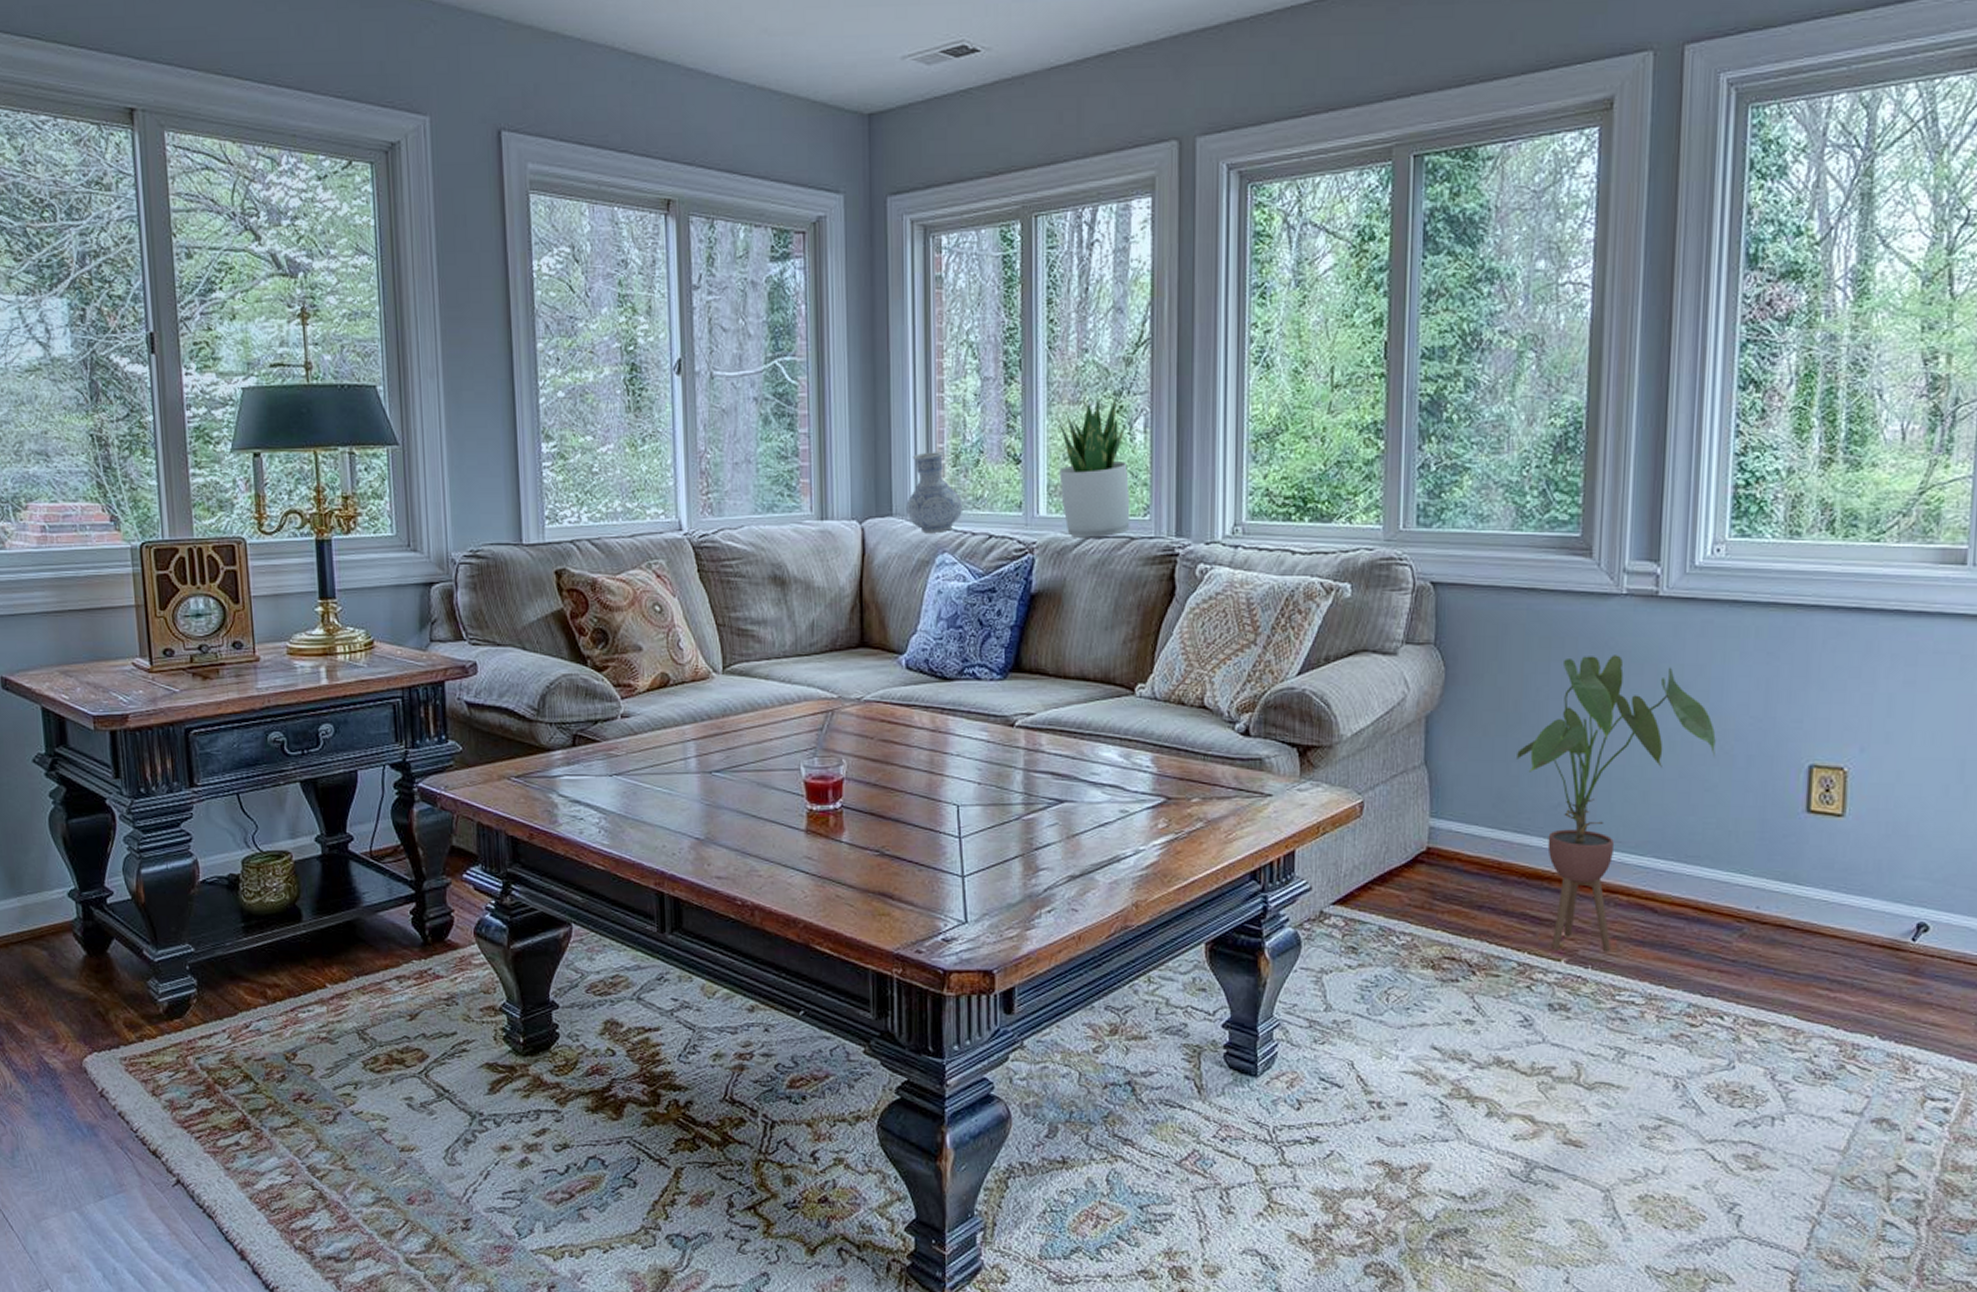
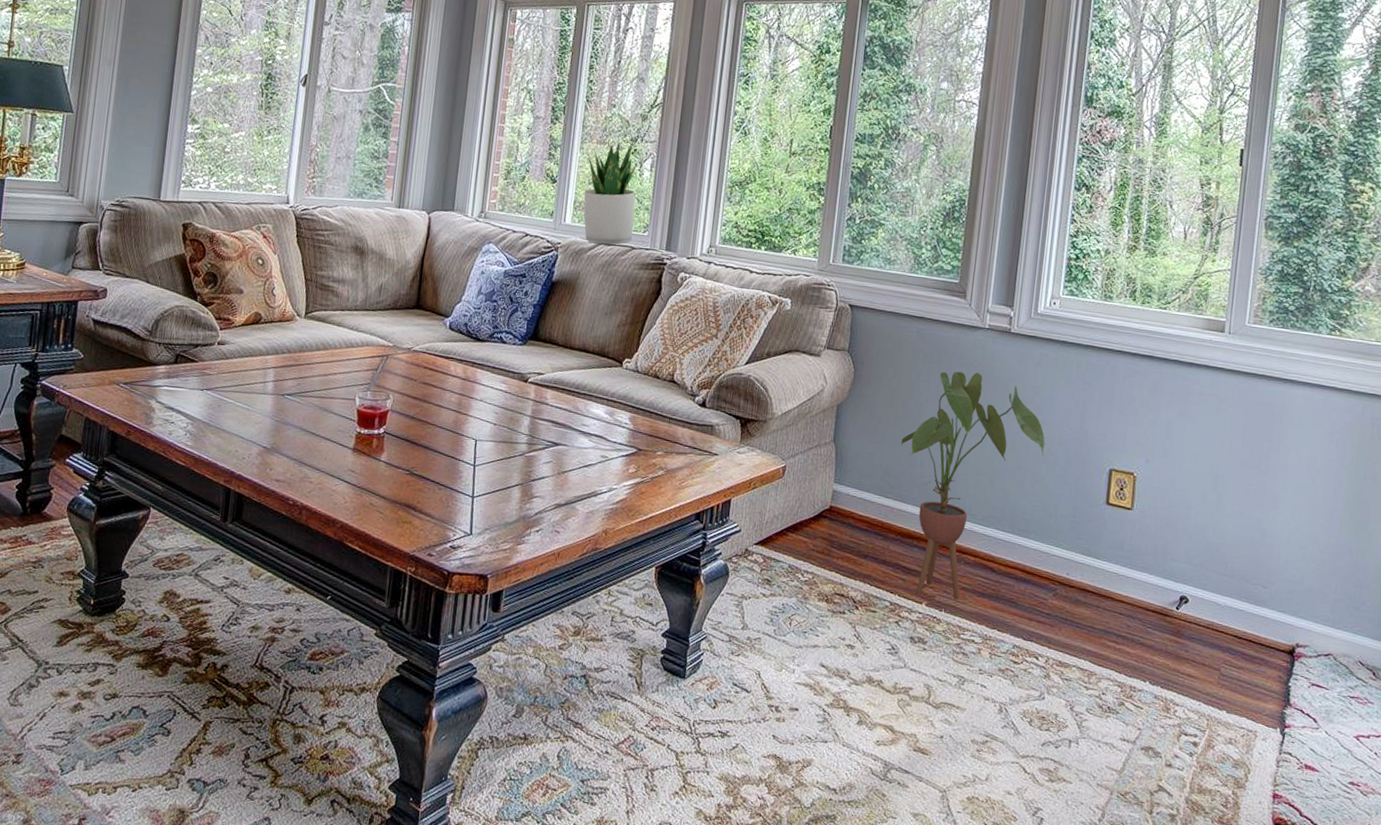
vase: present [906,452,964,532] -> none [464,166,509,228]

